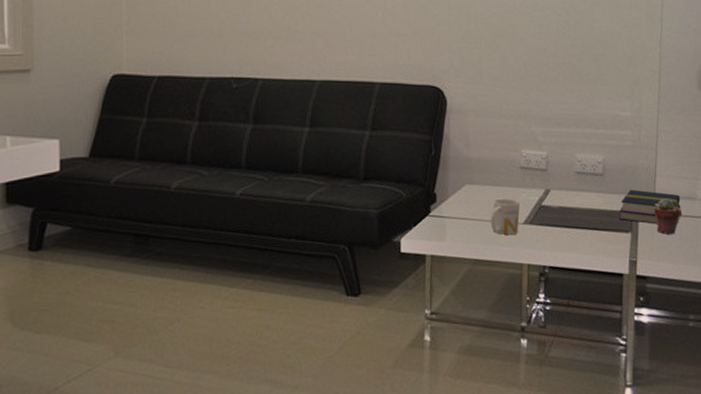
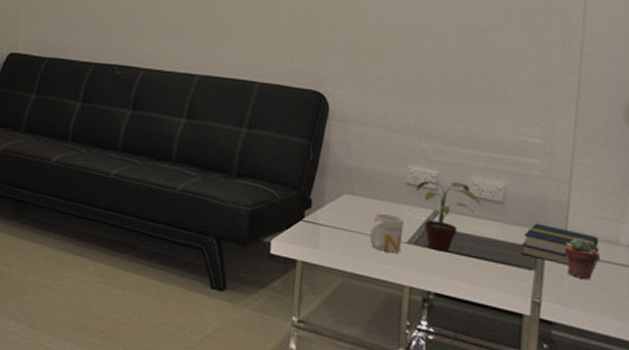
potted plant: none [529,160,586,227] -> present [417,180,482,252]

